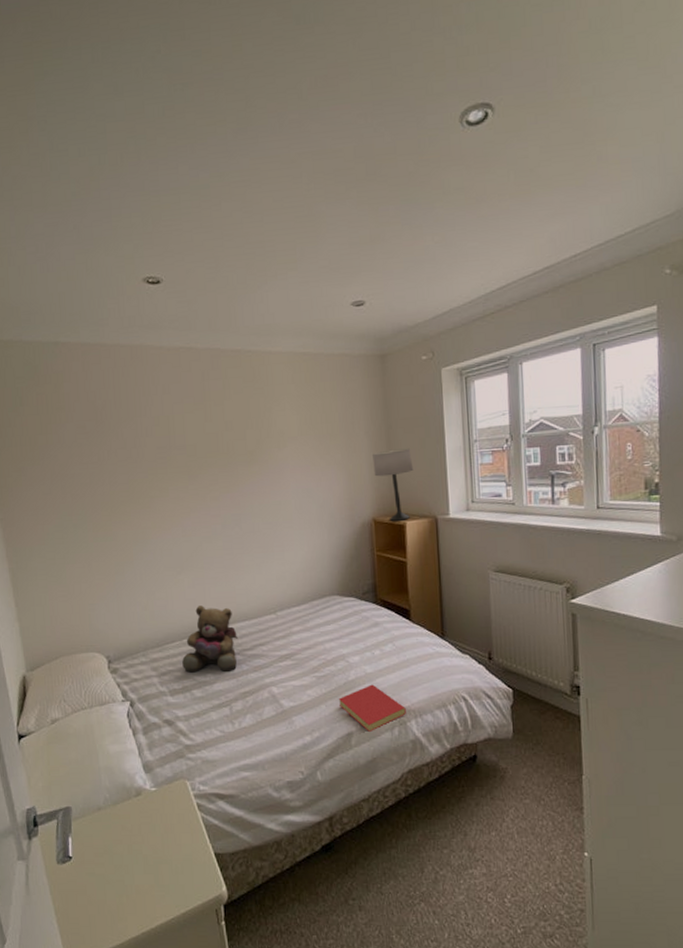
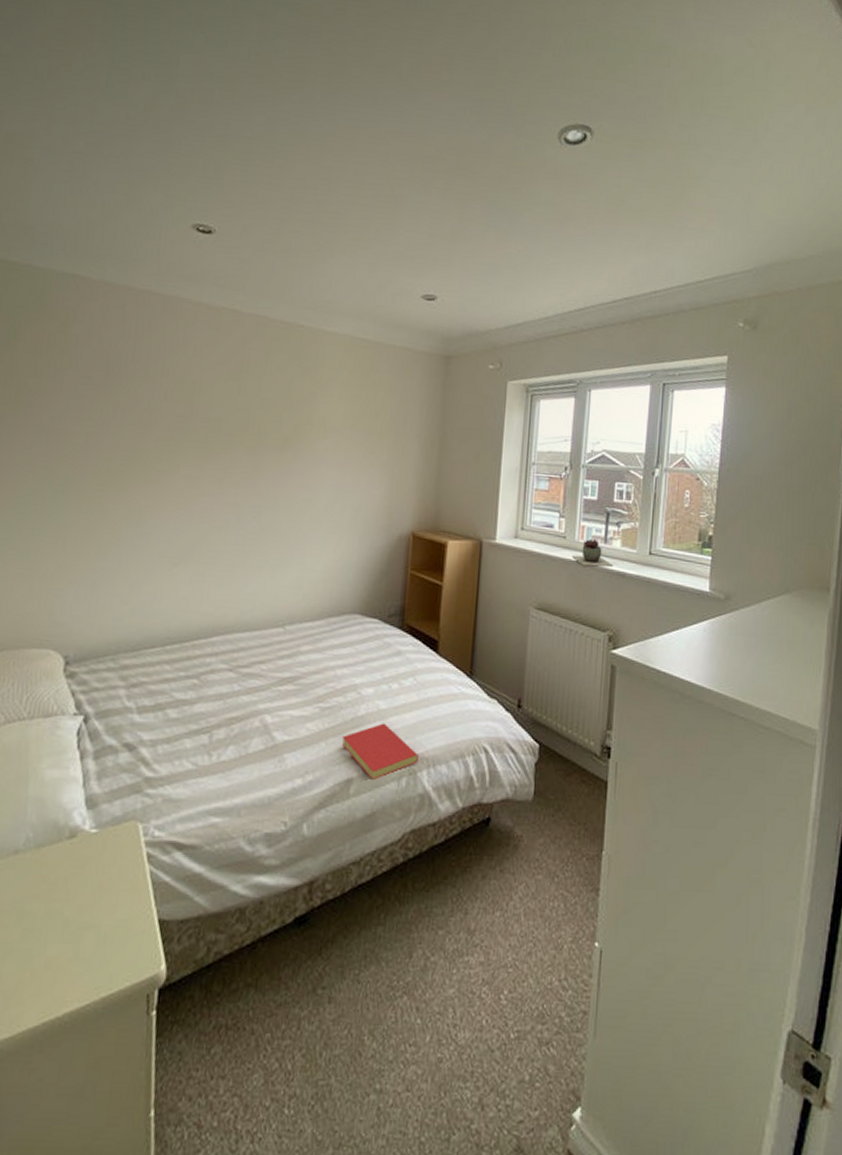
teddy bear: present [182,606,237,673] -> none [159,607,234,691]
table lamp: present [373,448,414,522] -> none [420,459,464,540]
succulent plant: none [522,501,563,529] -> present [571,538,613,568]

